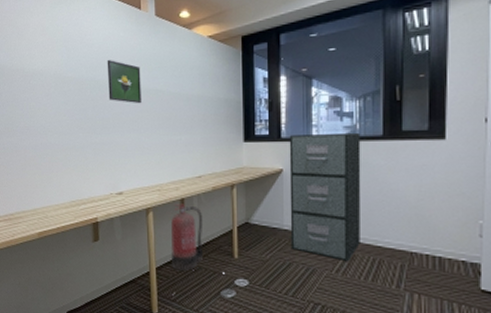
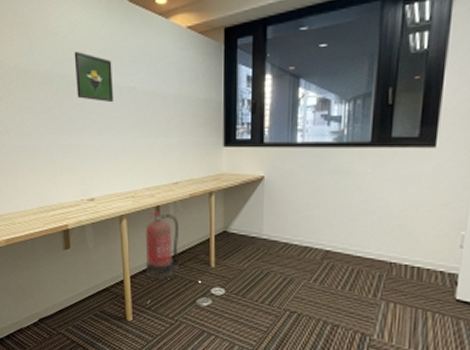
filing cabinet: present [289,132,361,262] -> none [269,138,348,272]

